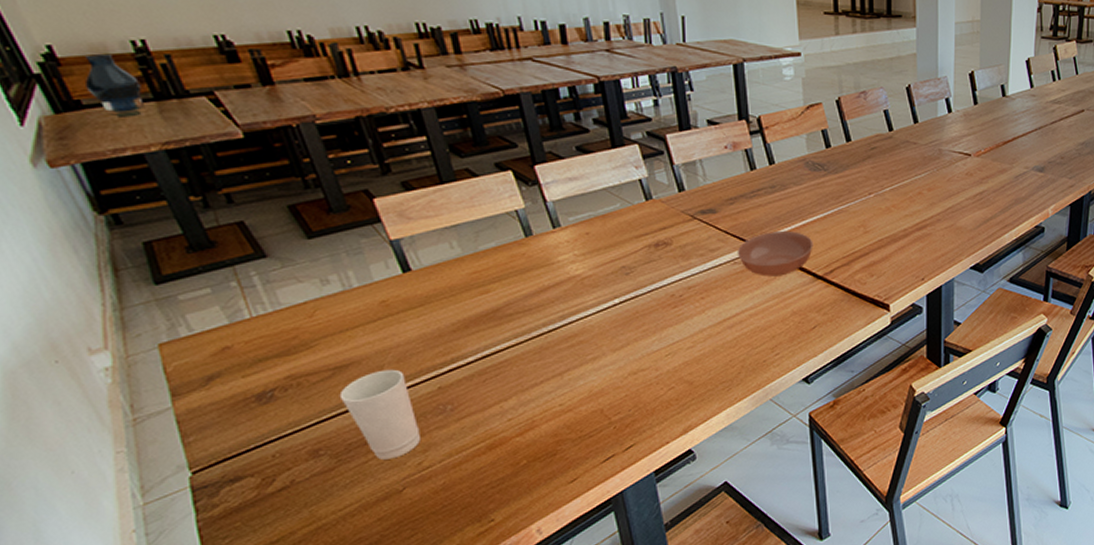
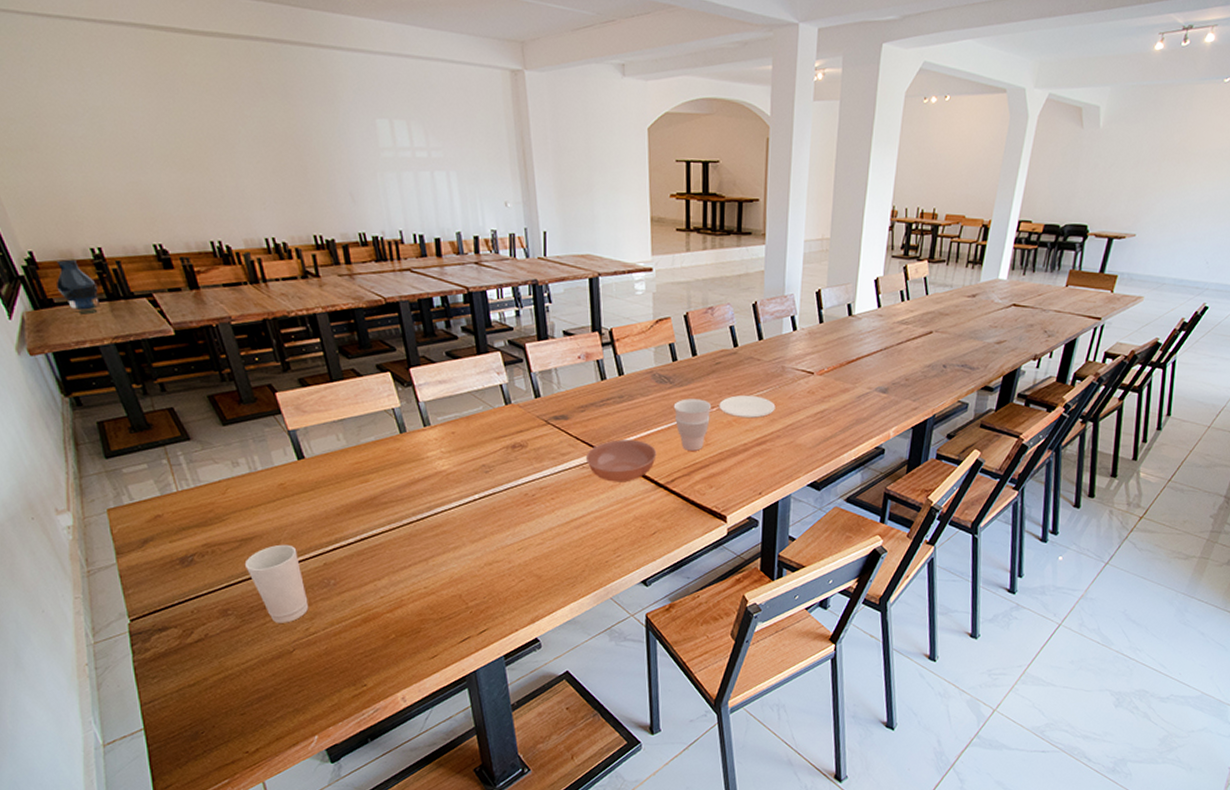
cup: none [829,186,869,239] -> present [673,398,712,451]
plate: none [876,179,934,203] -> present [719,395,776,419]

